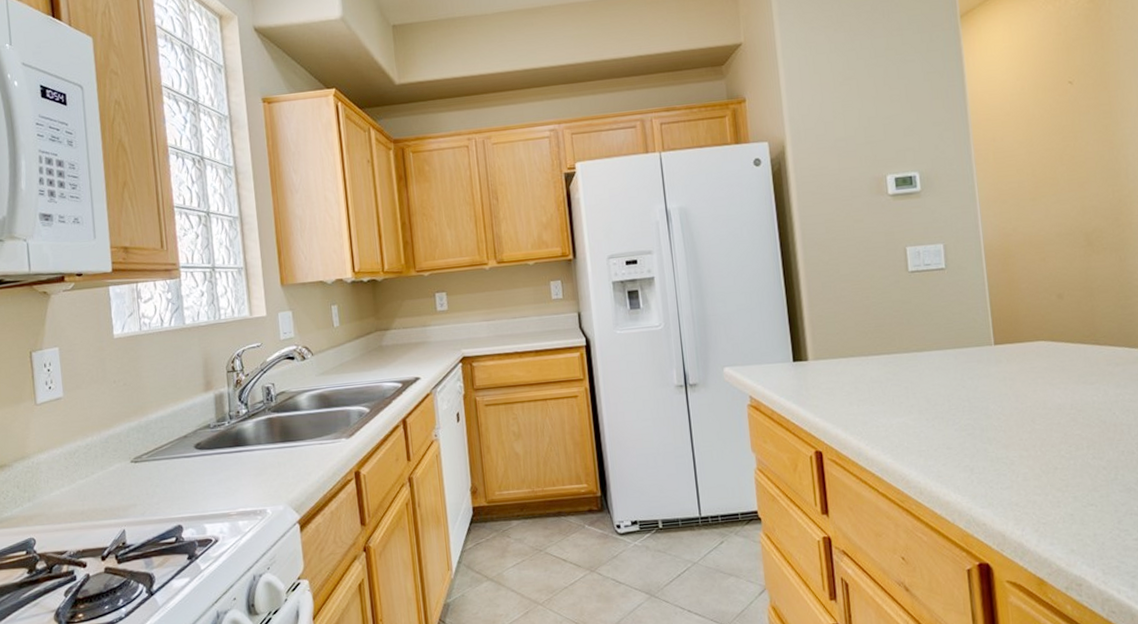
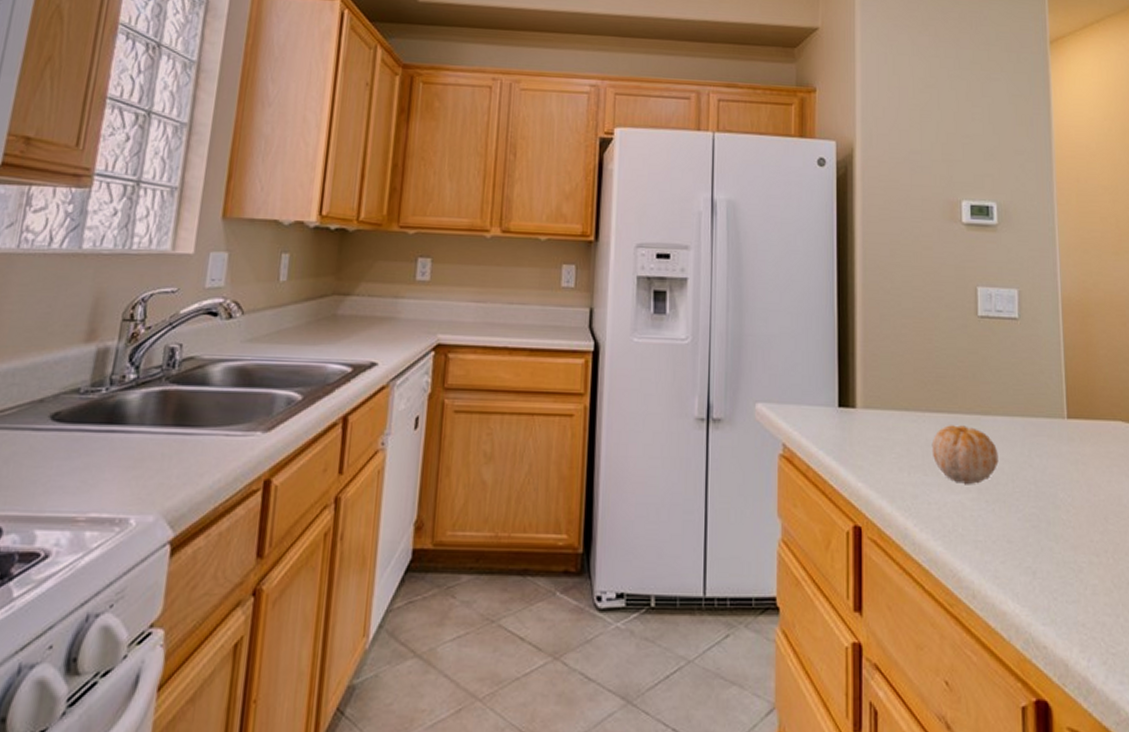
fruit: none [875,362,935,408] -> present [931,425,999,484]

